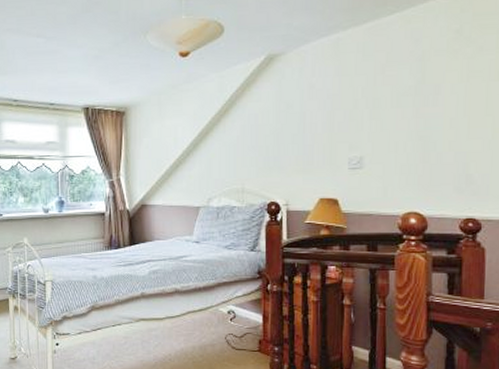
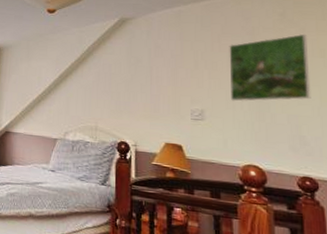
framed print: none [393,53,486,143] -> present [229,33,311,102]

